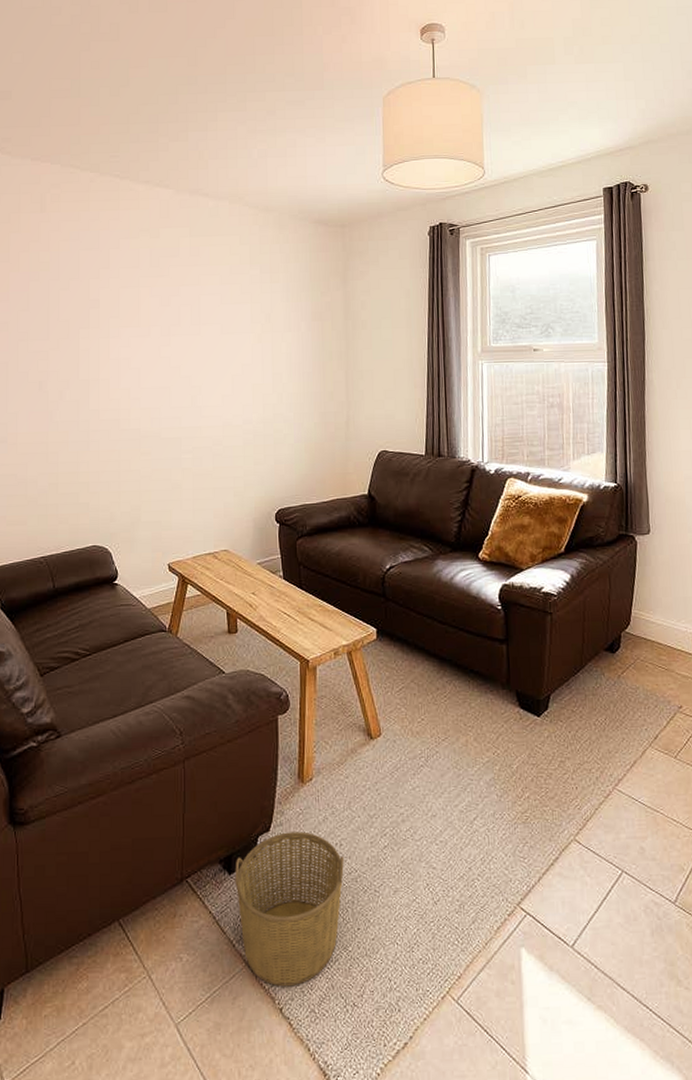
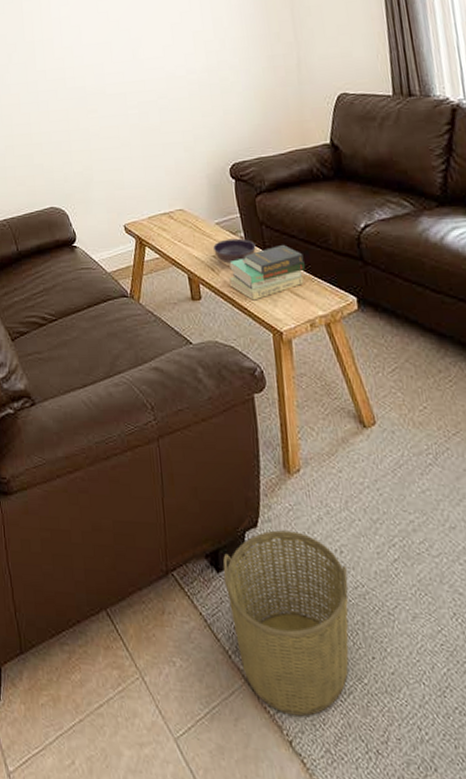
bowl: none [253,577,293,603] -> present [213,238,256,267]
books: none [264,583,335,633] -> present [228,245,305,301]

